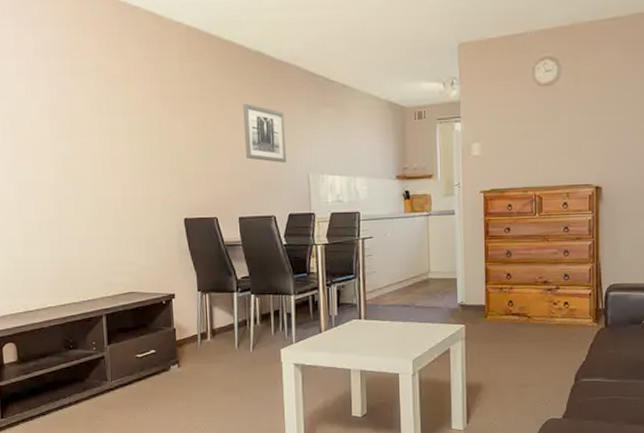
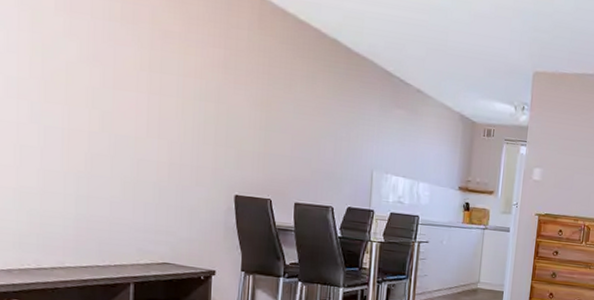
wall art: present [243,103,287,163] -> none [309,88,354,155]

